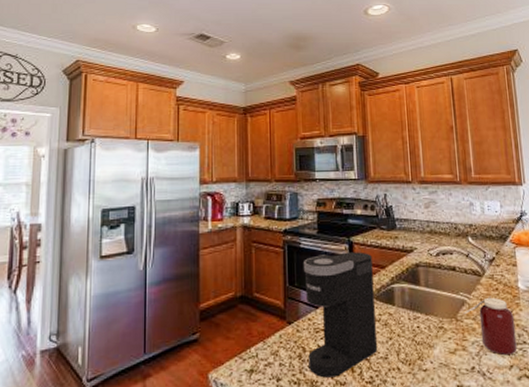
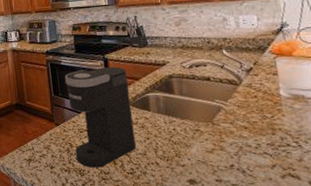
jar: present [463,295,517,356] -> none [220,102,280,156]

